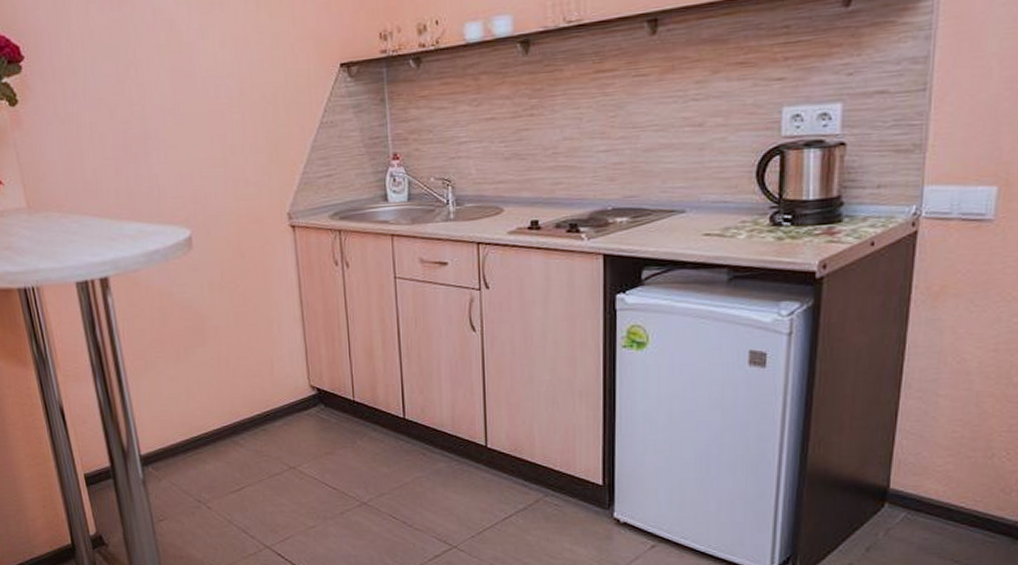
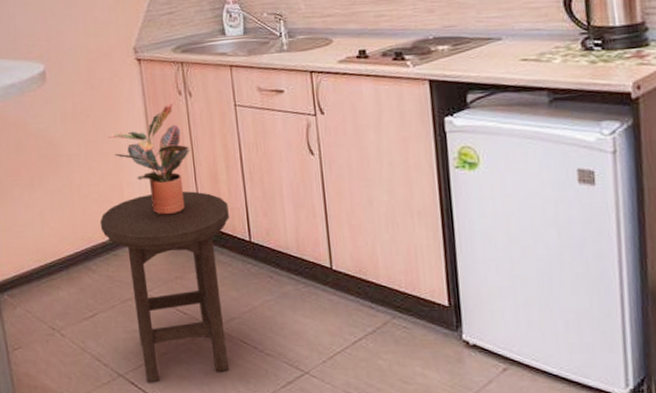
stool: none [248,366,383,555] -> present [99,191,229,383]
potted plant: none [257,274,346,390] -> present [107,103,191,215]

